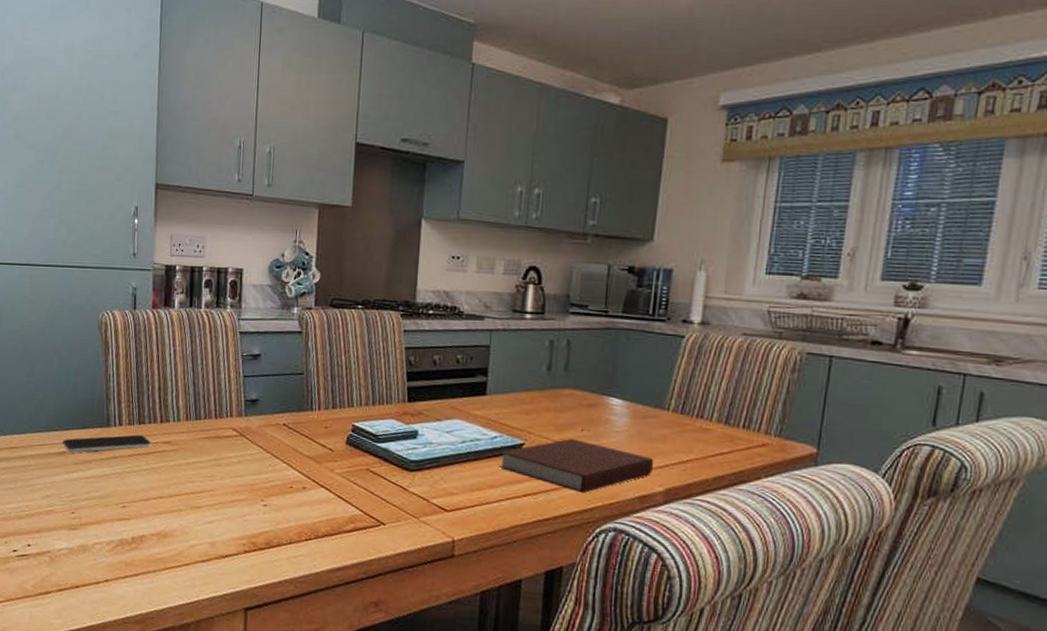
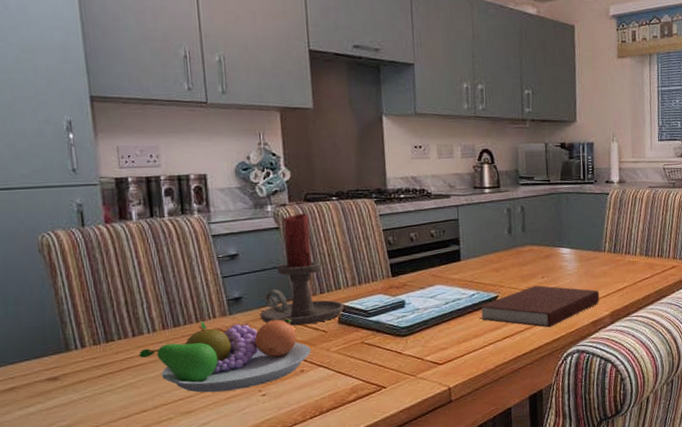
smartphone: present [62,434,153,453] -> none [8,353,126,387]
fruit bowl: none [163,417,315,495] -> present [139,319,311,393]
candle holder: none [272,319,355,440] -> present [259,213,344,326]

